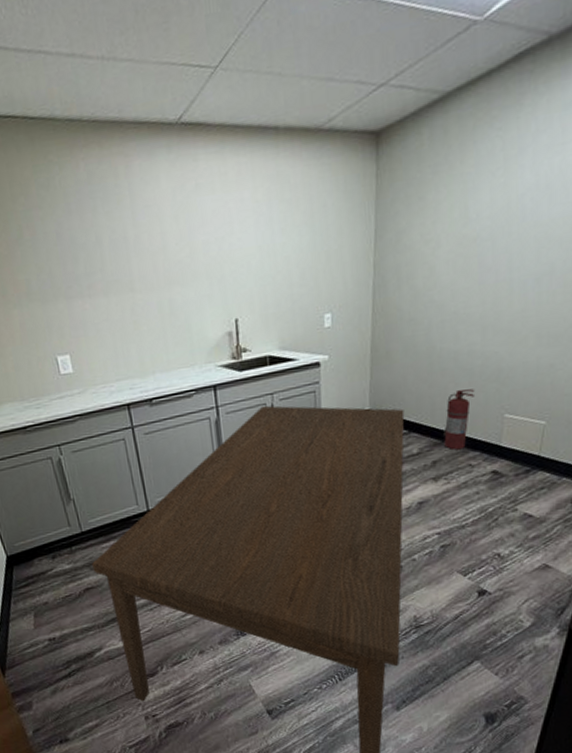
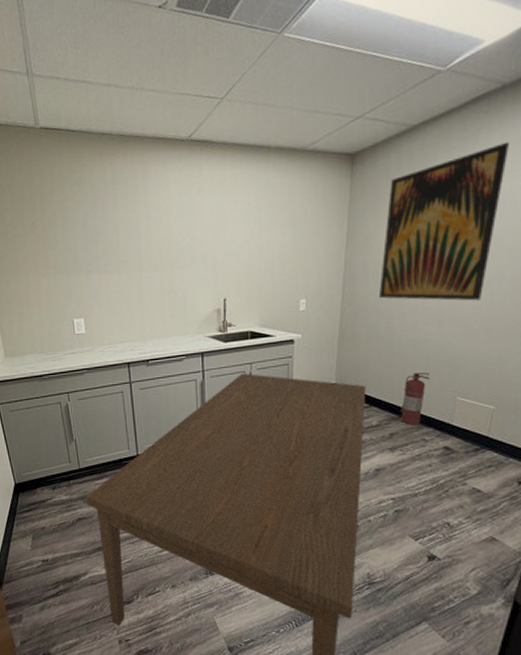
wall art: none [414,107,558,307] -> present [379,141,509,301]

